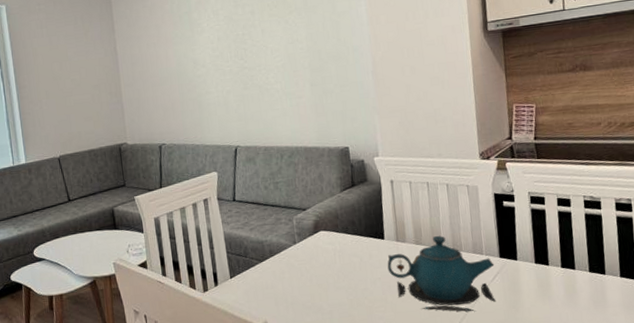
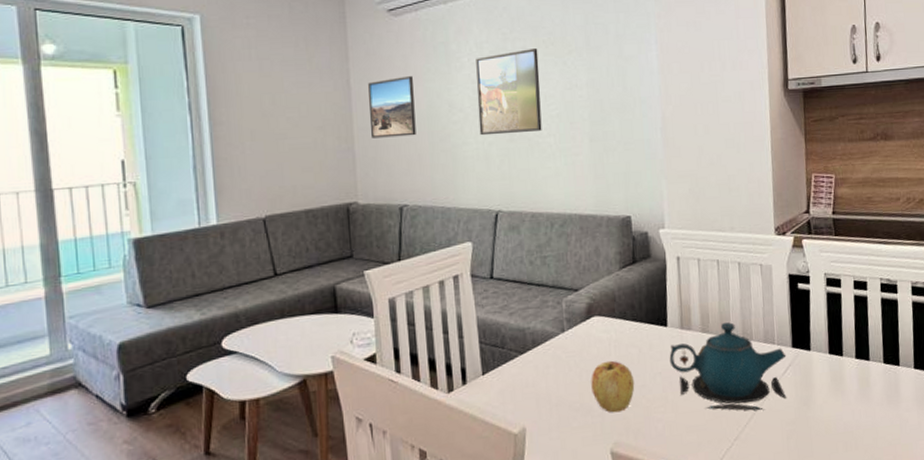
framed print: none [130,41,169,92] -> present [368,76,416,138]
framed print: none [213,11,270,86] -> present [476,48,542,136]
apple: none [320,267,358,311] -> present [591,360,635,413]

